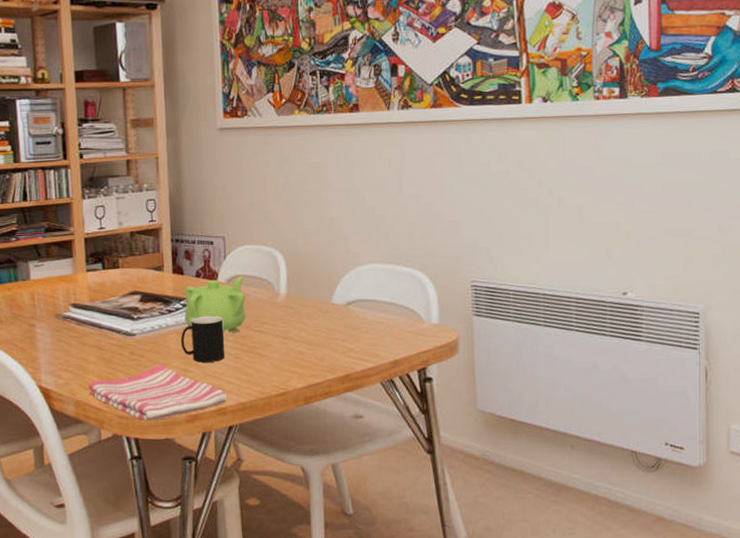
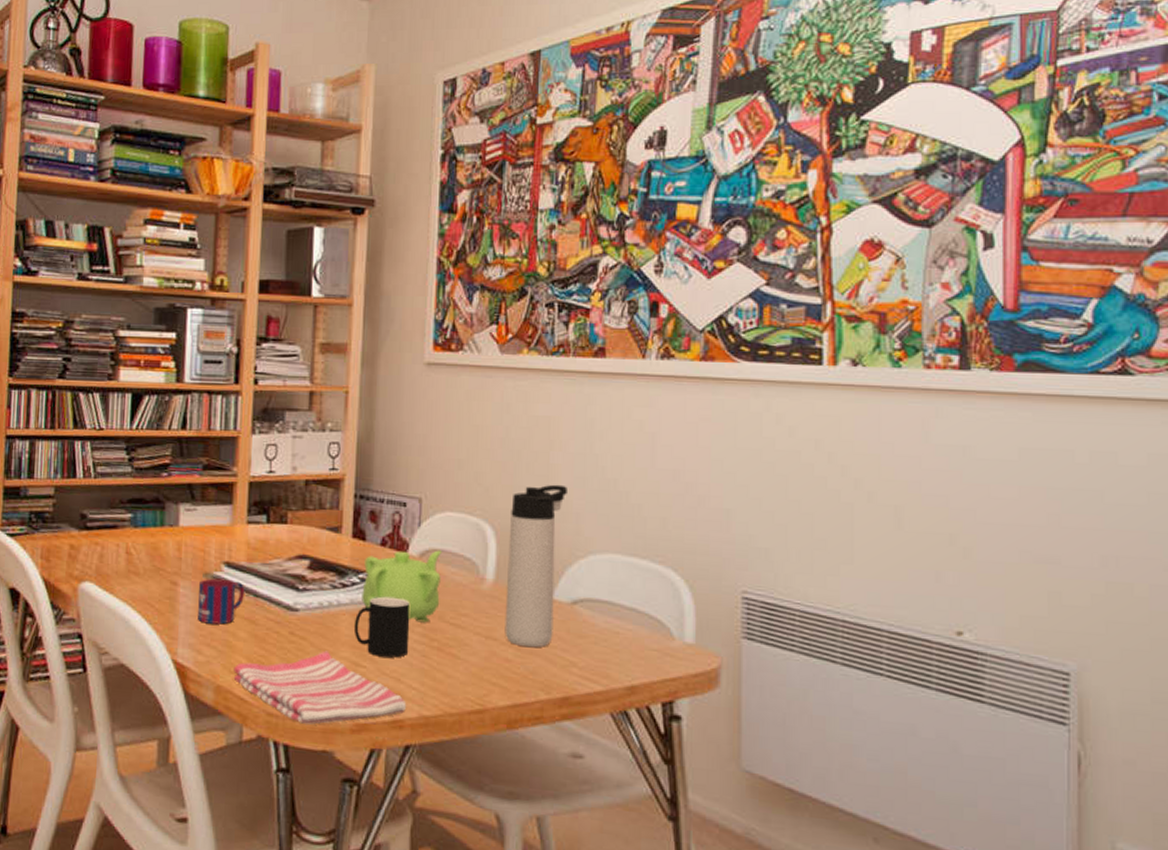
mug: none [52,317,91,354] -> present [198,578,244,625]
thermos bottle: none [295,215,337,342] -> present [504,484,567,648]

